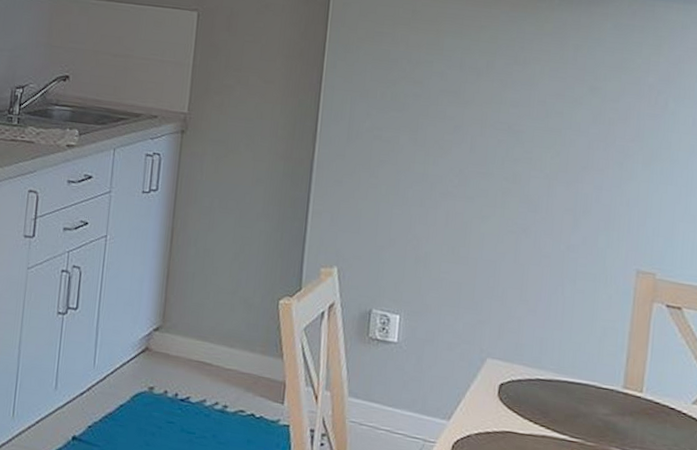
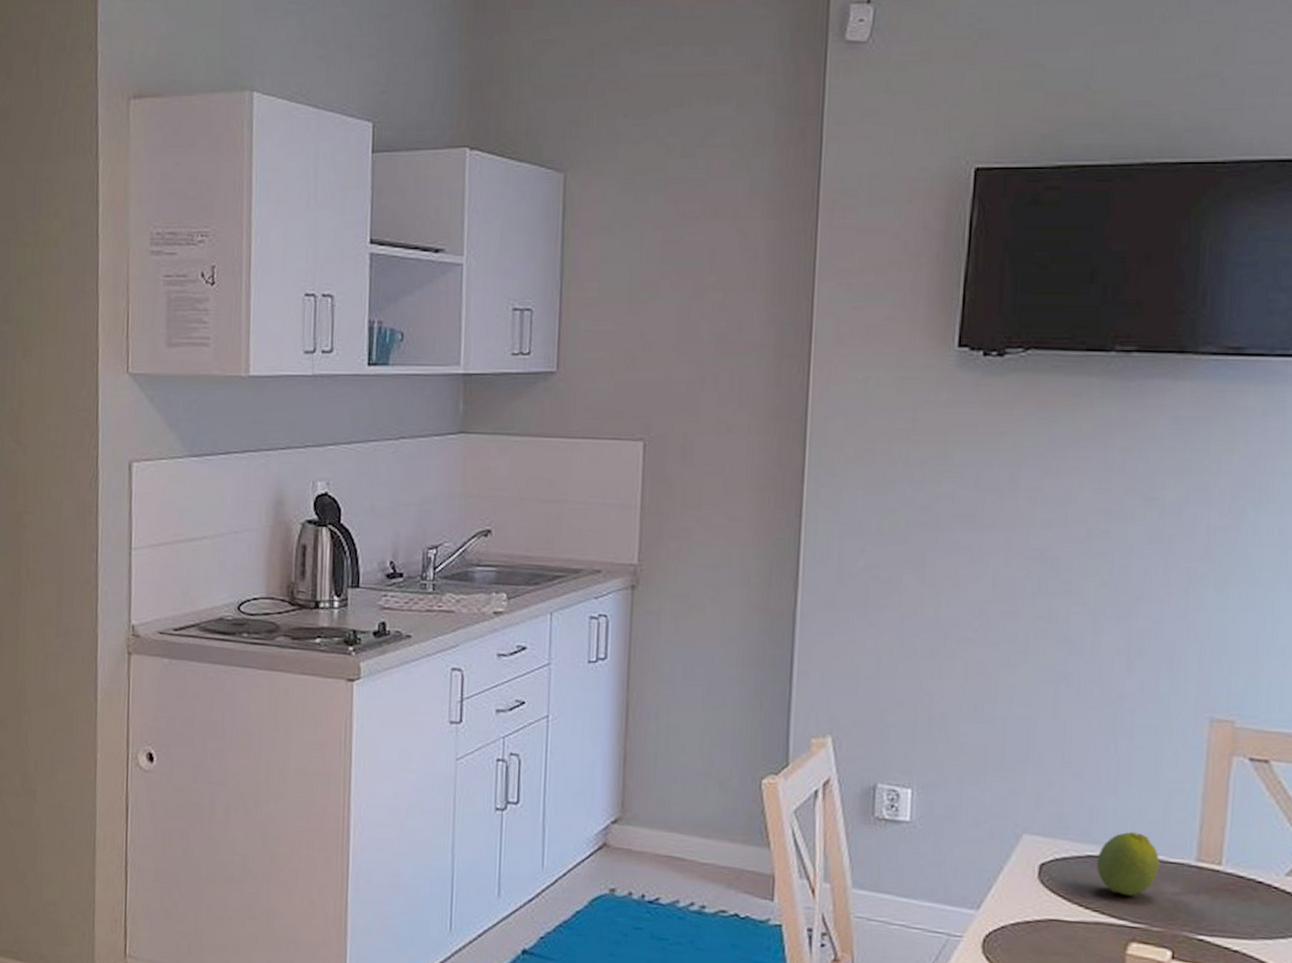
fruit: none [545,360,594,415] -> present [1097,831,1159,896]

